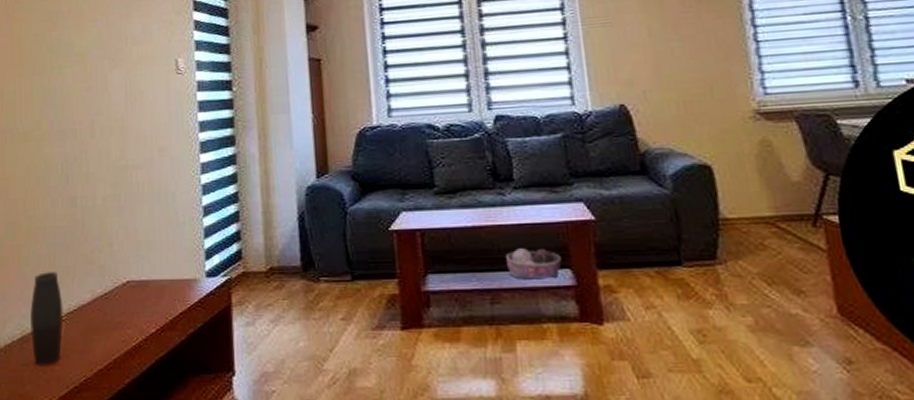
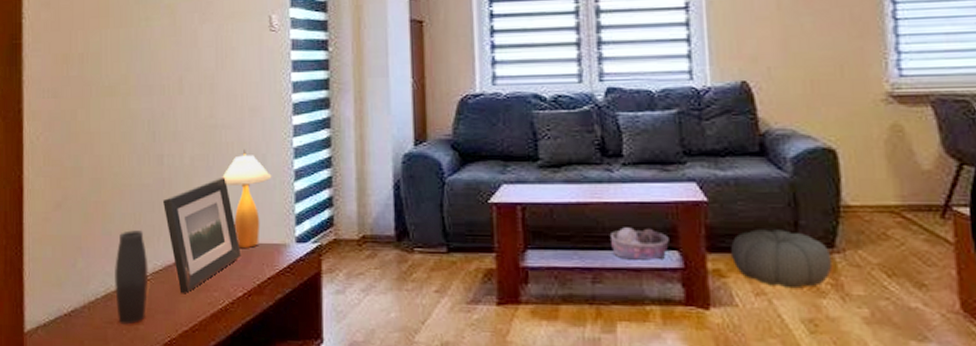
picture frame: none [77,215,154,333] -> present [163,176,241,294]
table lamp: none [133,188,182,284] -> present [222,149,272,248]
pouf: none [619,244,716,299] -> present [731,229,833,287]

